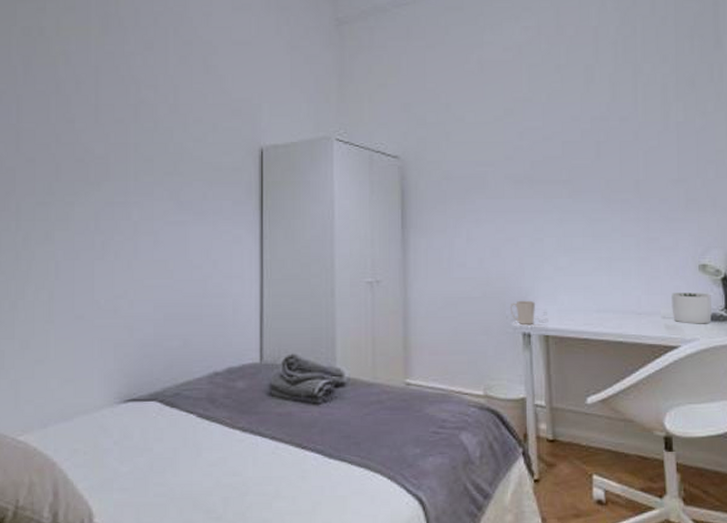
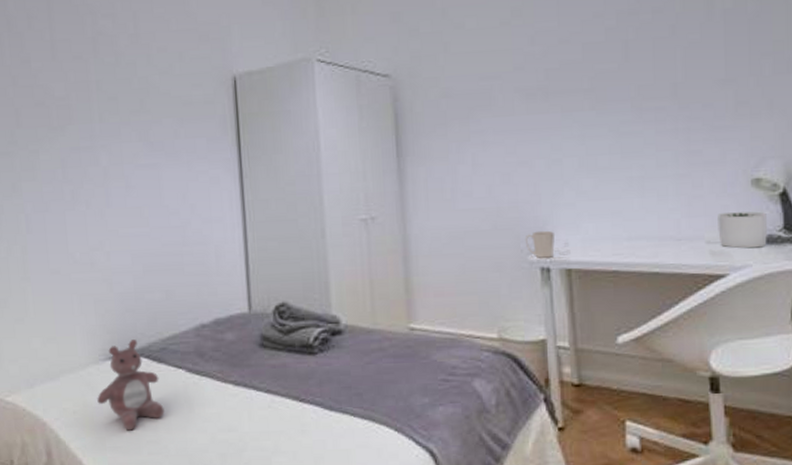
stuffed animal: none [109,384,173,473] -> present [97,339,165,431]

